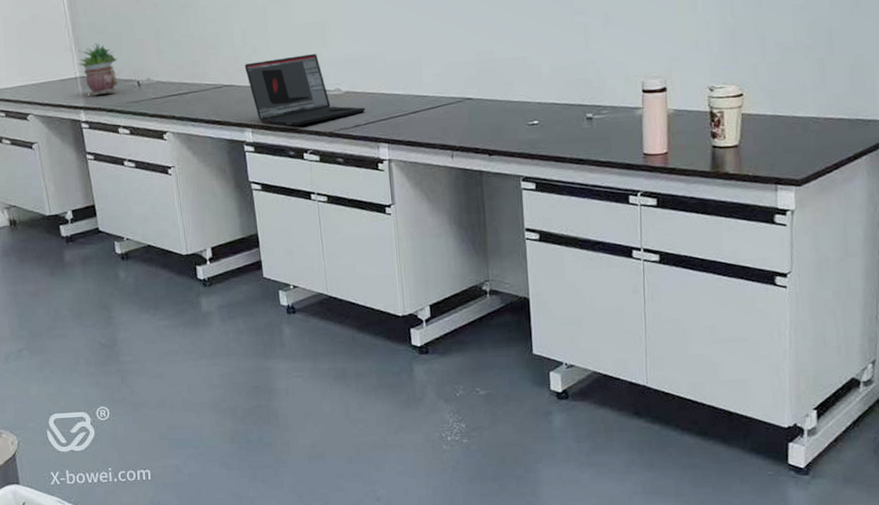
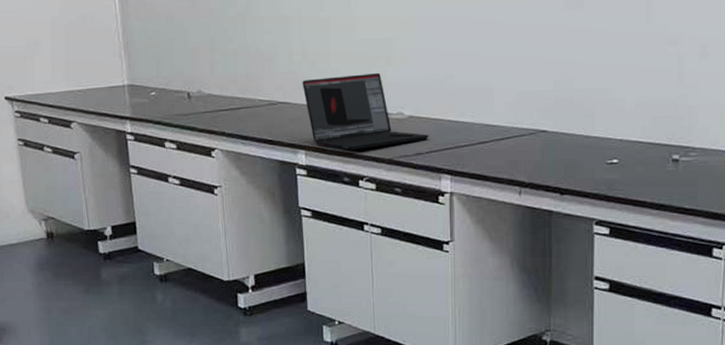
potted plant: present [78,42,118,96] -> none [127,49,169,106]

